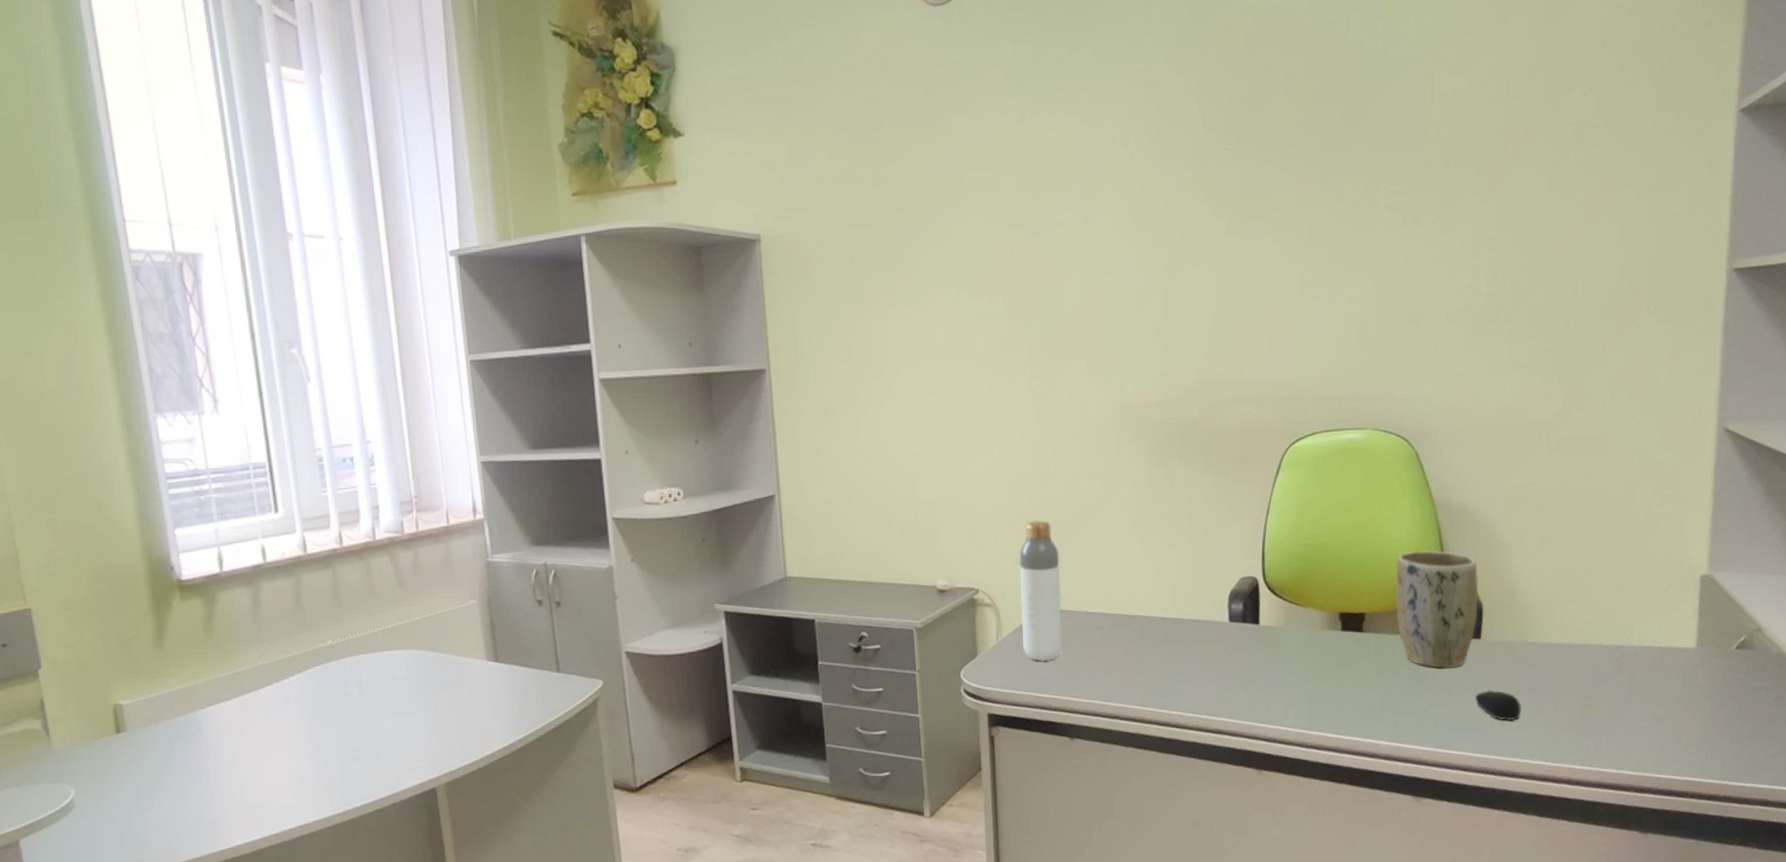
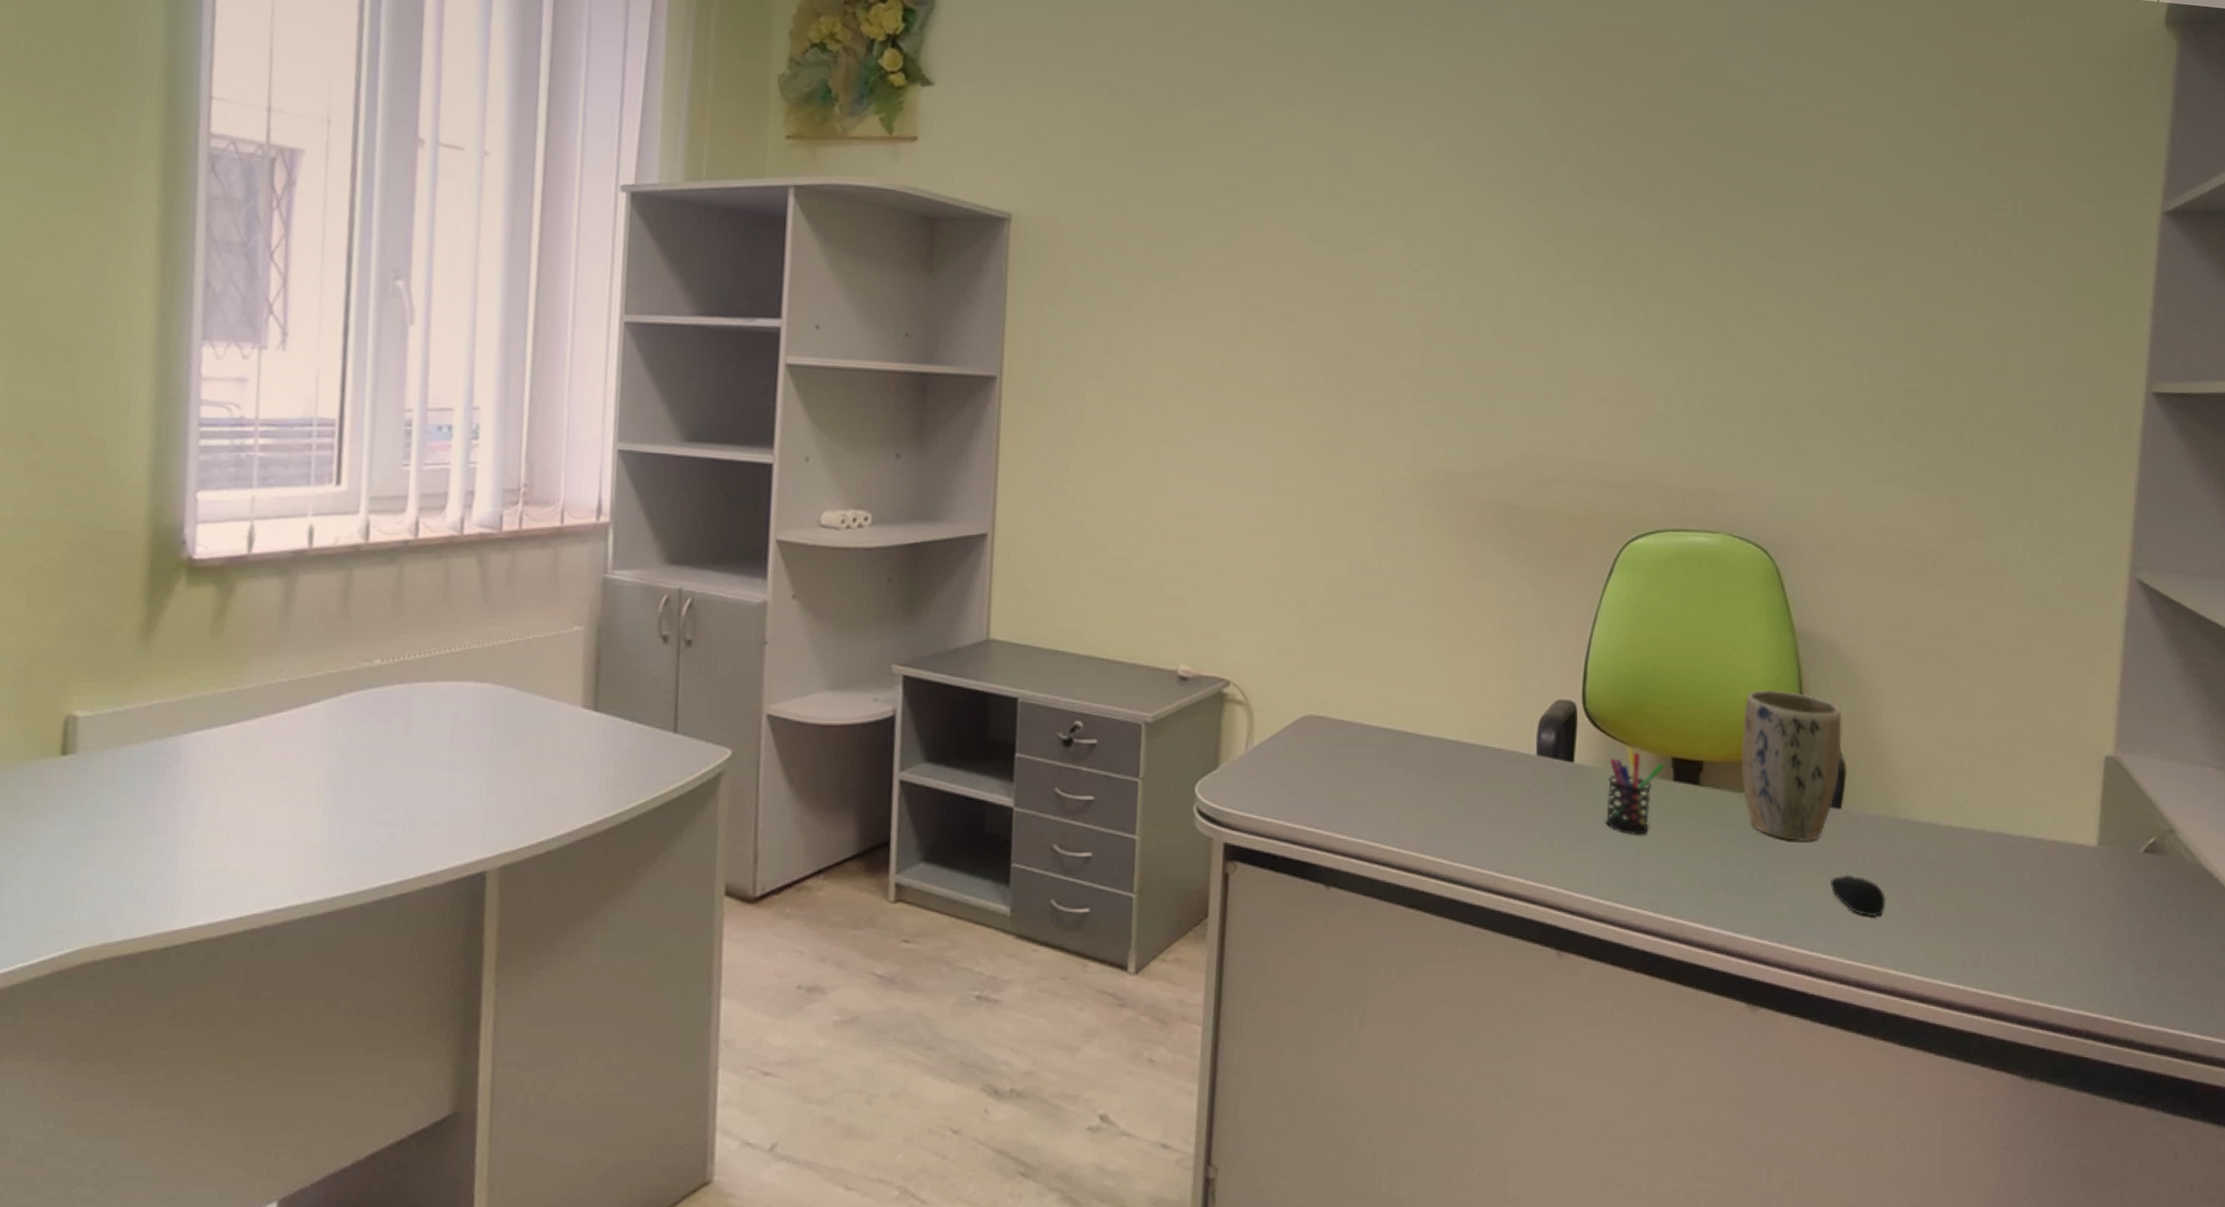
bottle: present [1018,520,1063,662] -> none [1278,600,1335,783]
pen holder: none [1288,608,1333,677] -> present [1605,747,1664,837]

